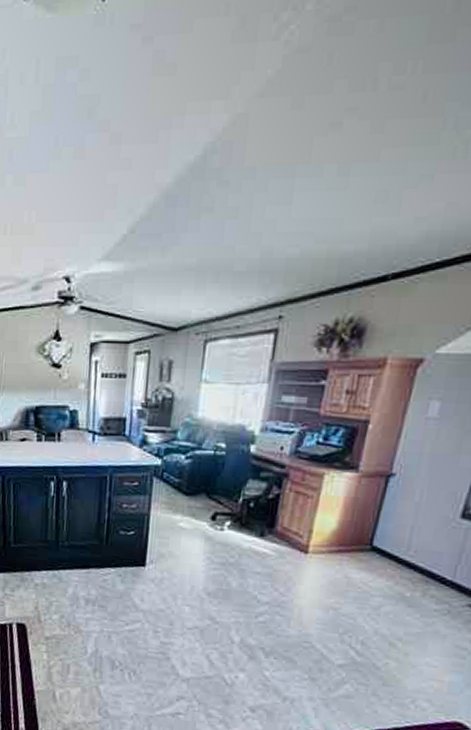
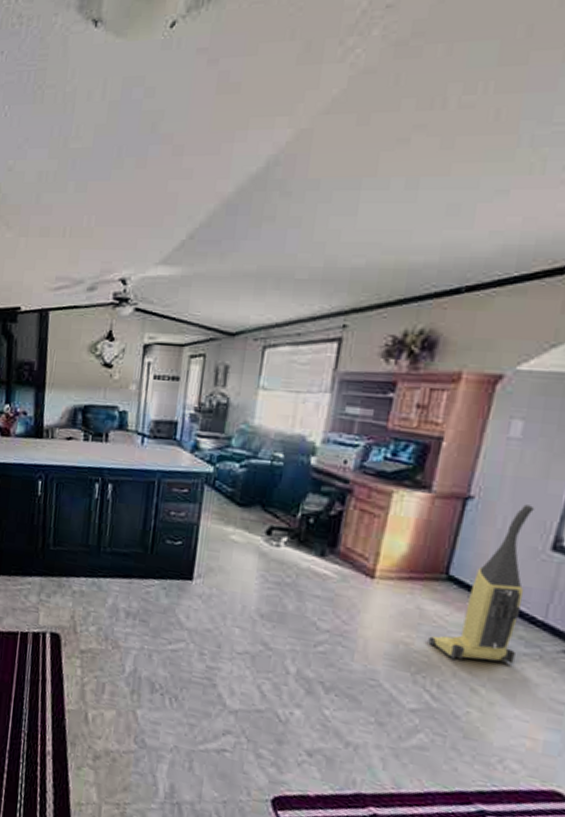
vacuum cleaner: none [354,478,448,619] -> present [428,504,535,664]

